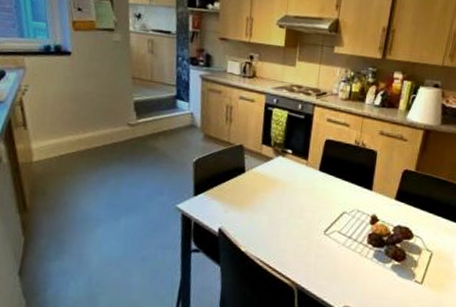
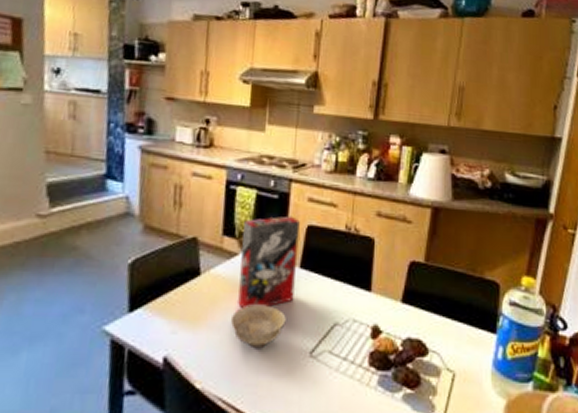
bowl: none [266,195,308,227] -> present [230,304,286,349]
cereal box: none [272,131,320,198] -> present [238,215,300,309]

